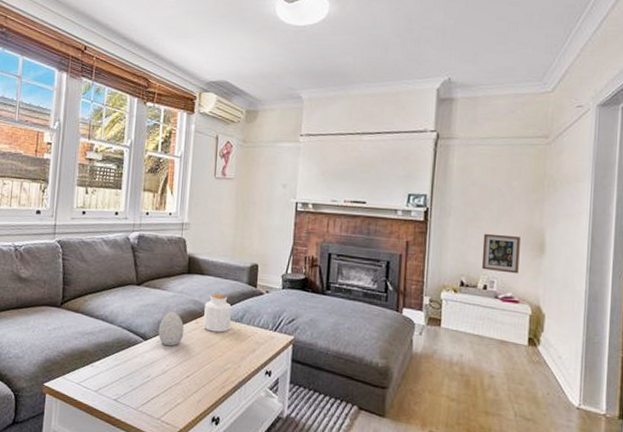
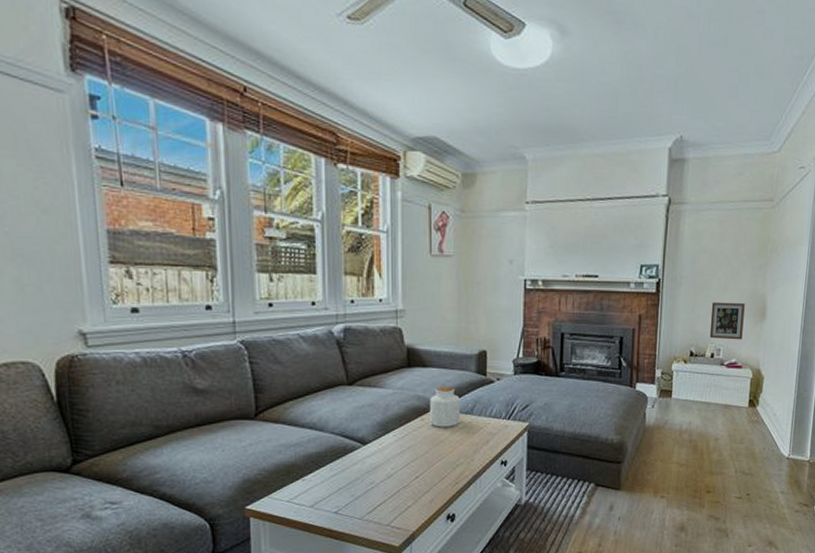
decorative egg: present [158,311,184,347] -> none [378,410,409,448]

